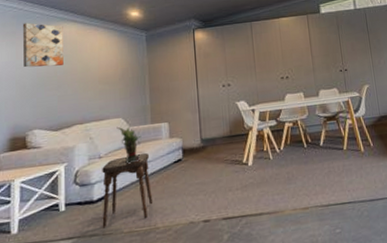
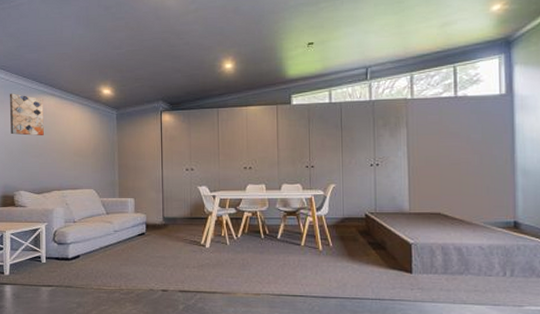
stool: present [102,153,153,229] -> none [76,224,119,282]
potted plant: present [116,126,141,164] -> none [89,196,110,231]

